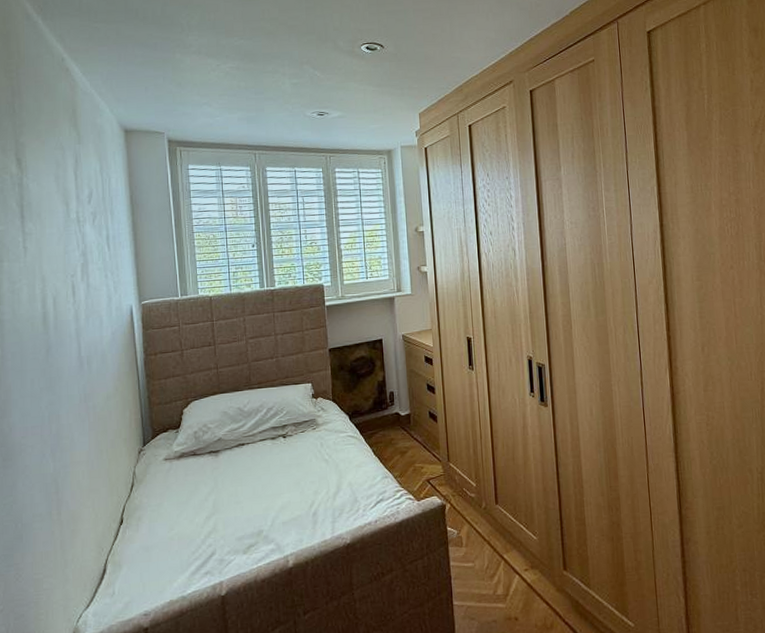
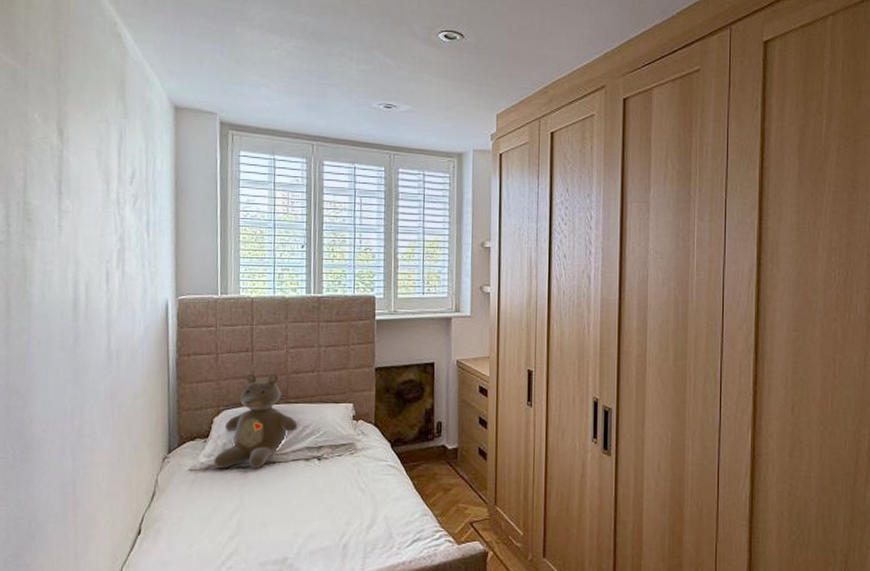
teddy bear: none [186,363,262,455] -> present [214,373,298,469]

